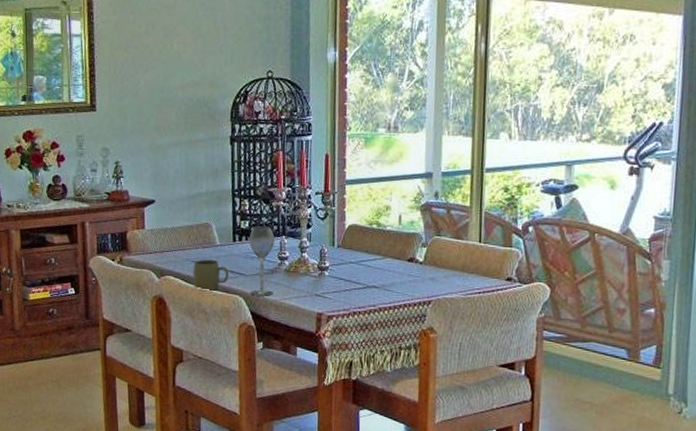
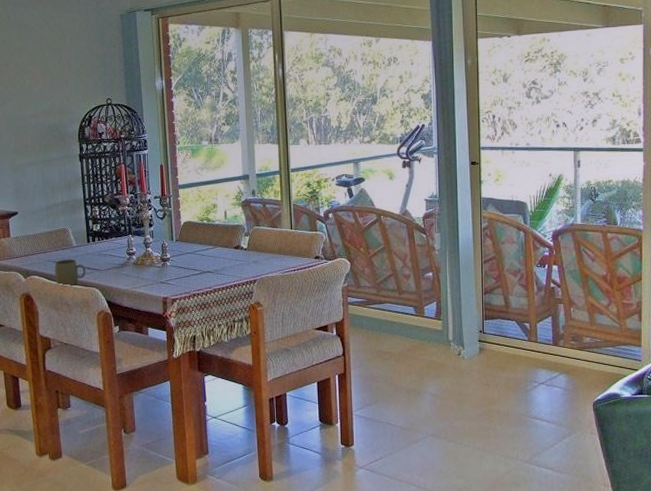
wineglass: present [249,226,275,296] -> none [101,228,125,287]

